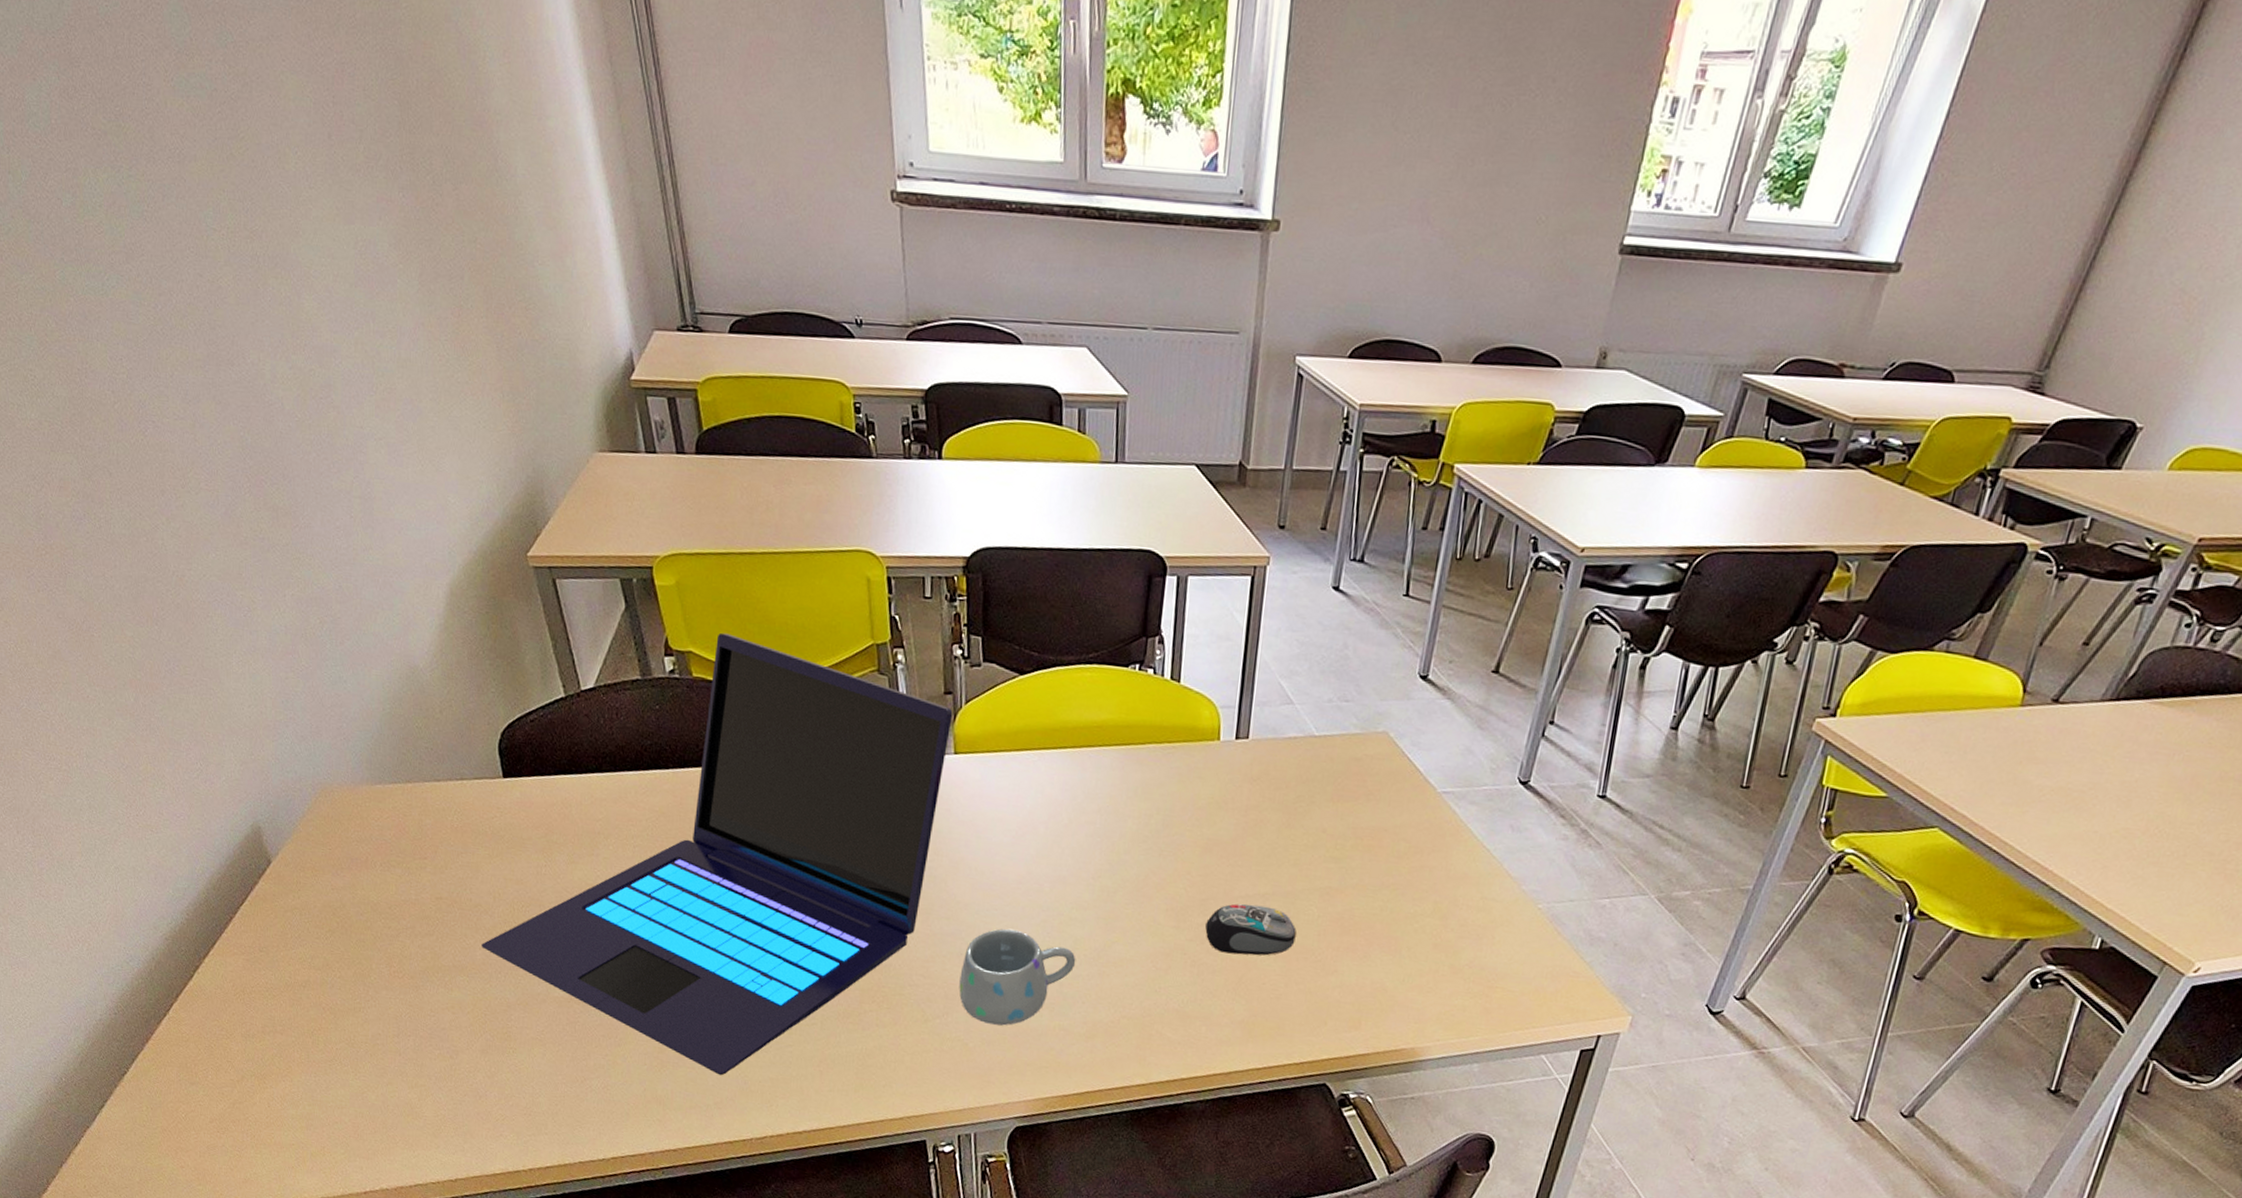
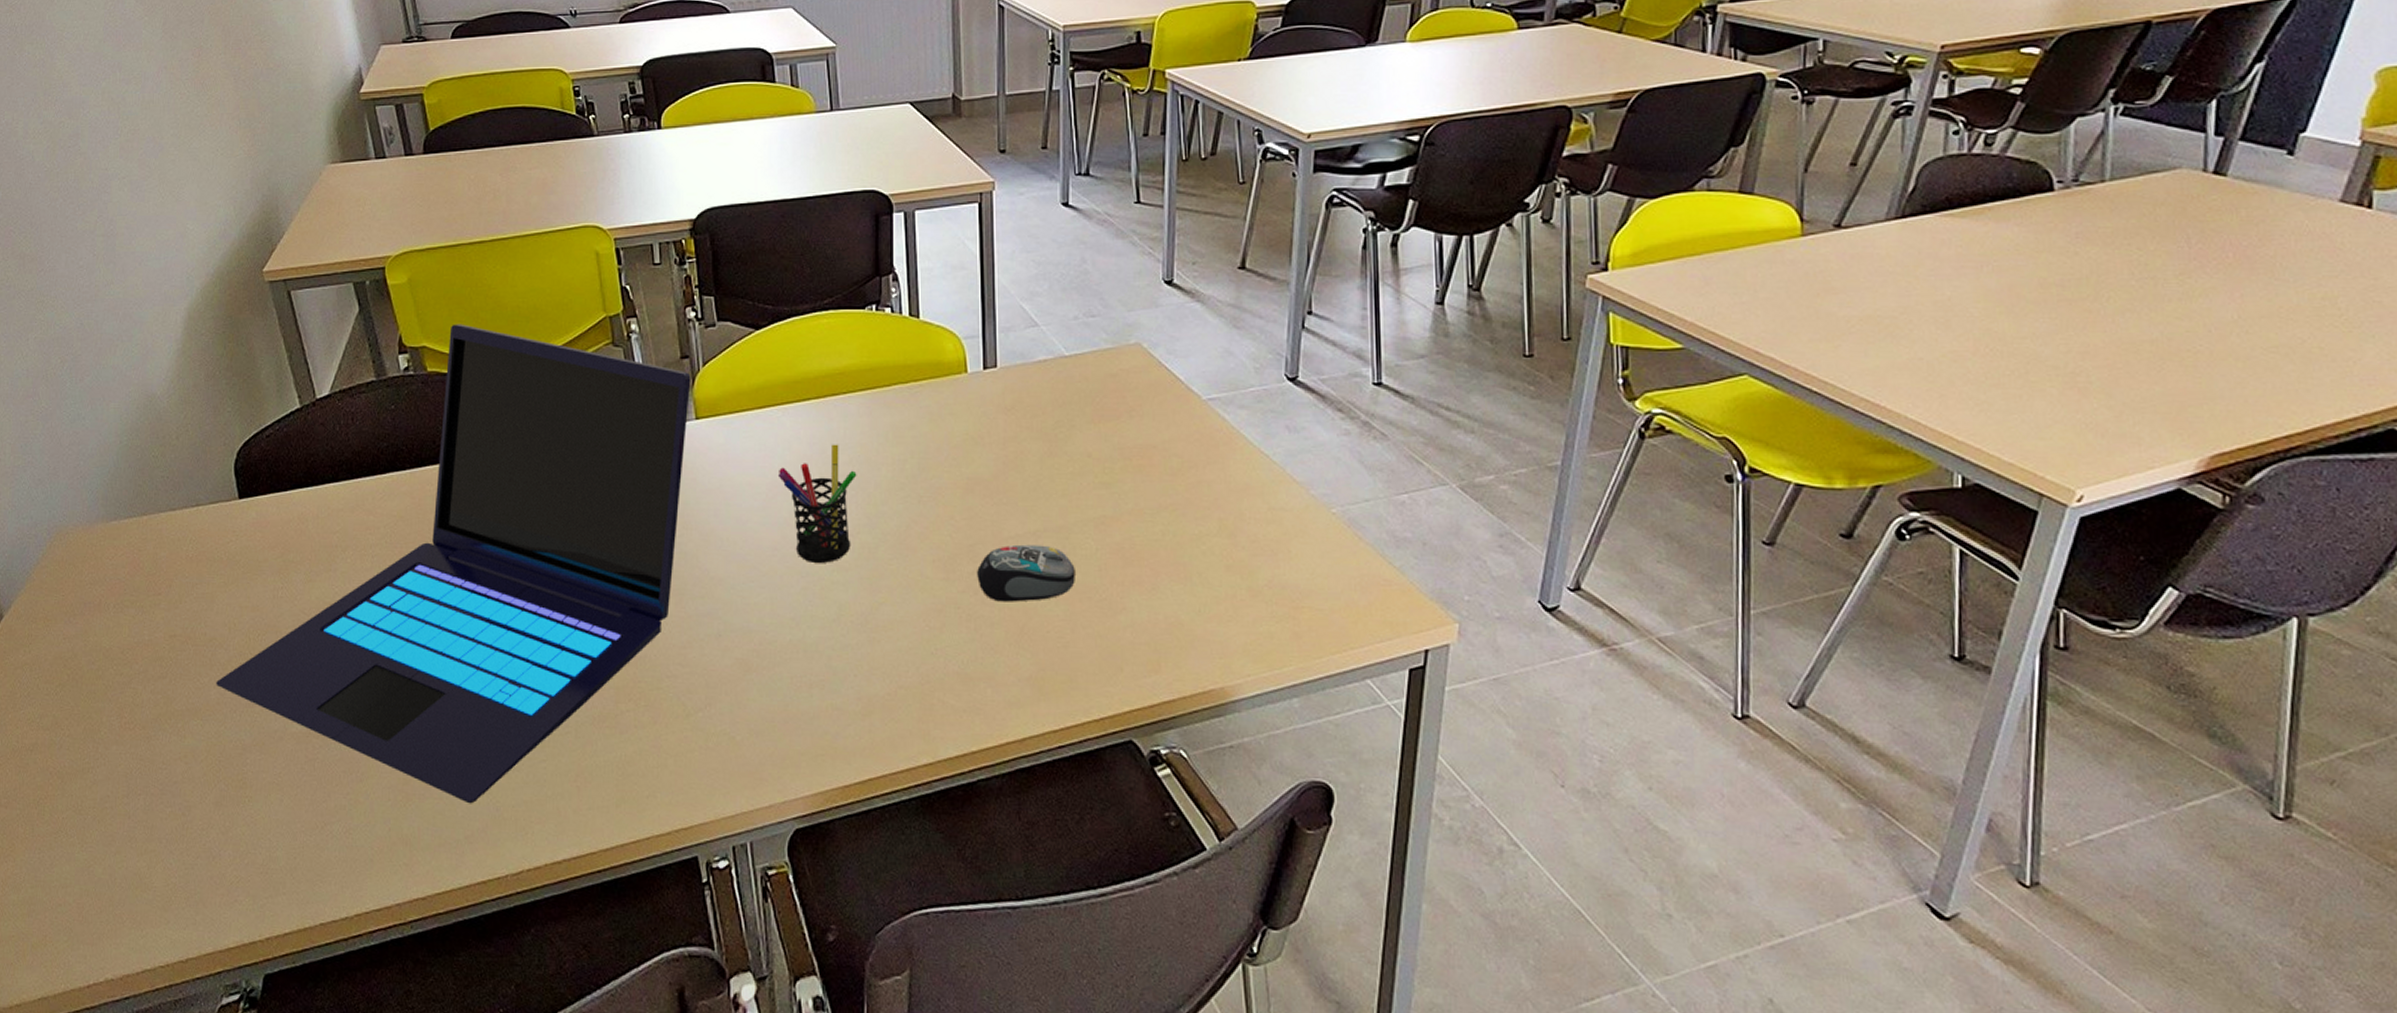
mug: present [959,928,1076,1026] -> none [720,601,843,712]
pen holder: none [1028,792,1104,901] -> present [777,444,857,564]

